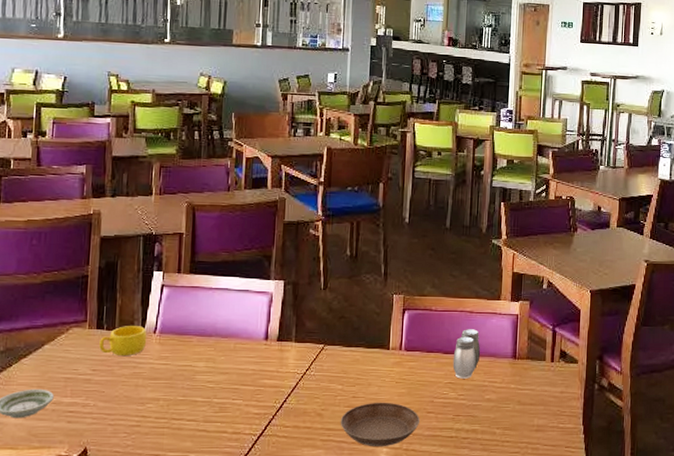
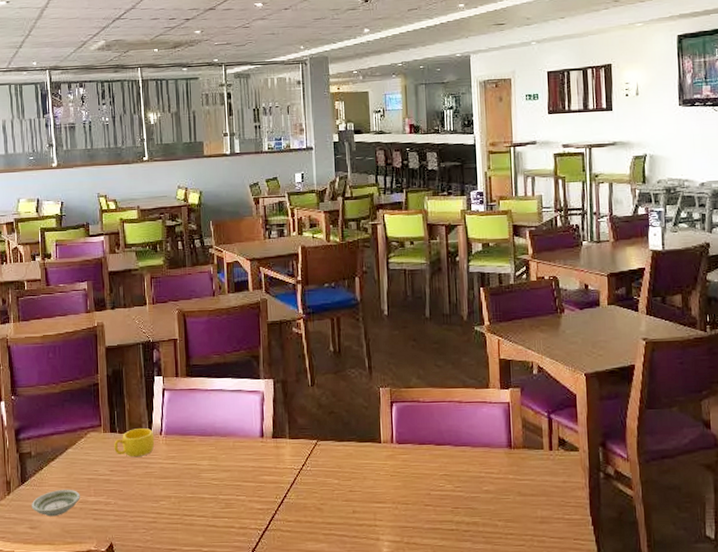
saucer: present [340,402,420,447] -> none [339,495,418,541]
salt and pepper shaker: present [452,329,481,379] -> none [446,419,474,470]

